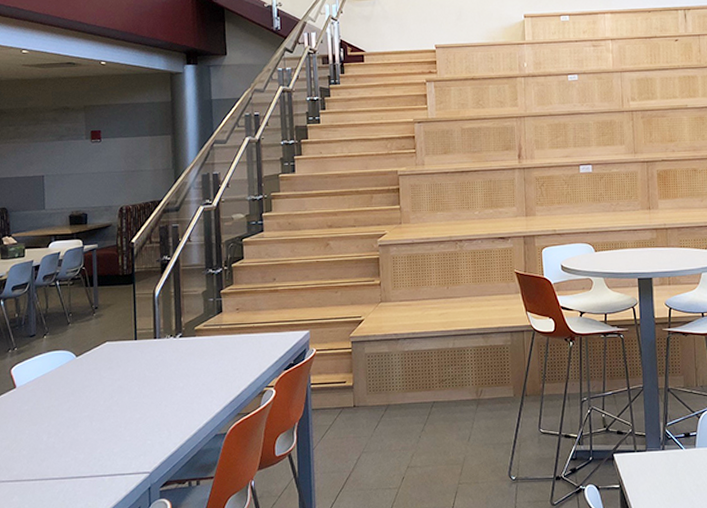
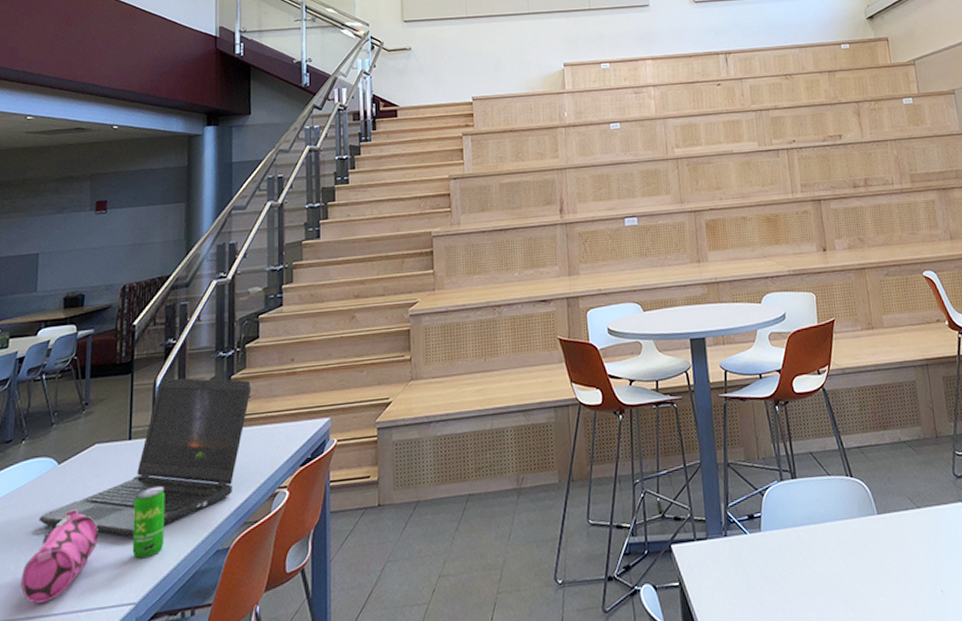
pencil case: none [53,394,116,468] -> present [20,509,100,604]
laptop computer: none [63,289,239,420] -> present [39,377,252,538]
beverage can: none [142,379,171,437] -> present [132,485,165,558]

